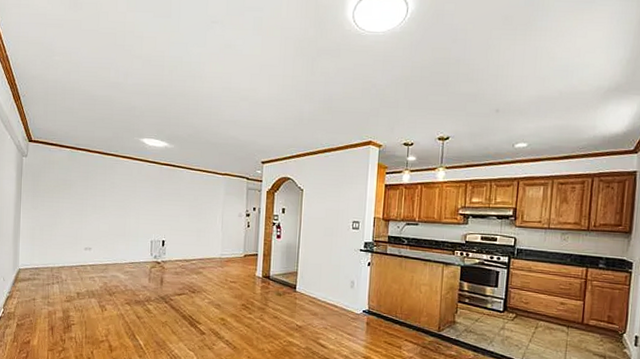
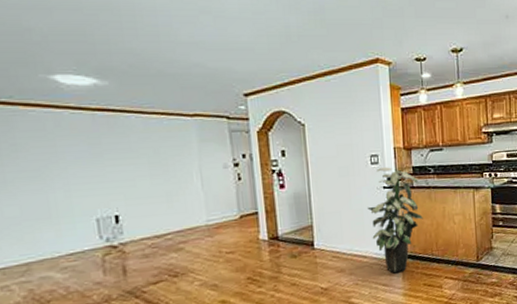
indoor plant: none [344,233,392,327] -> present [367,167,423,273]

